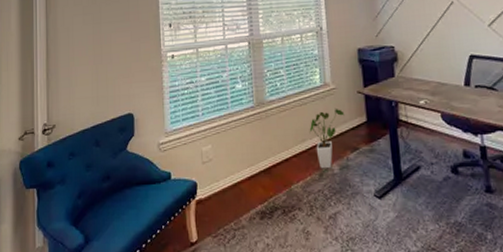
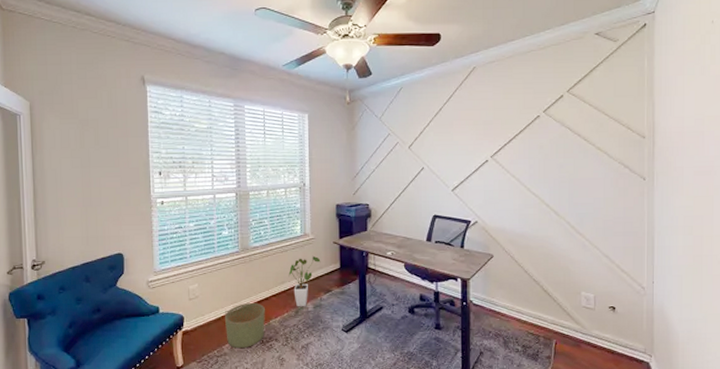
basket: none [240,165,287,220] -> present [224,303,266,349]

